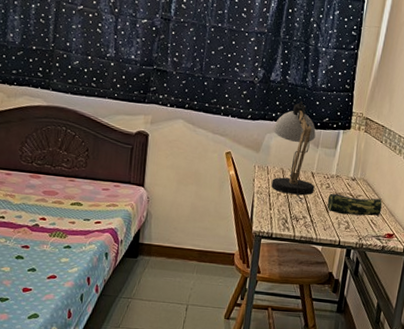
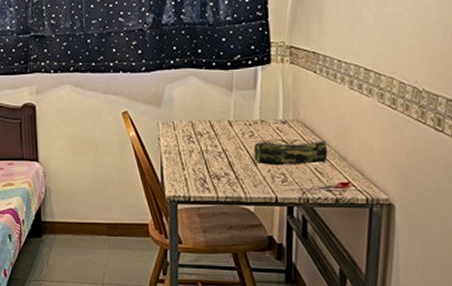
desk lamp: present [271,101,316,199] -> none [173,41,235,153]

